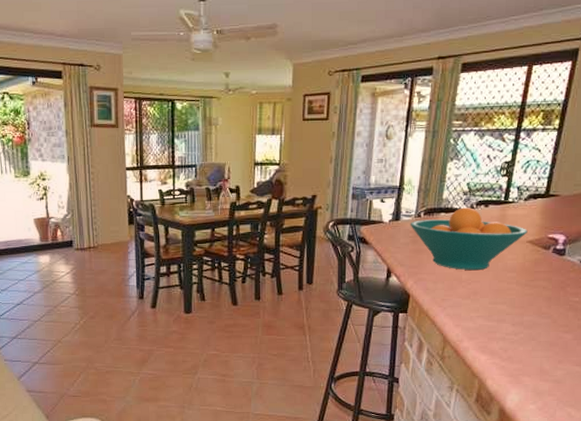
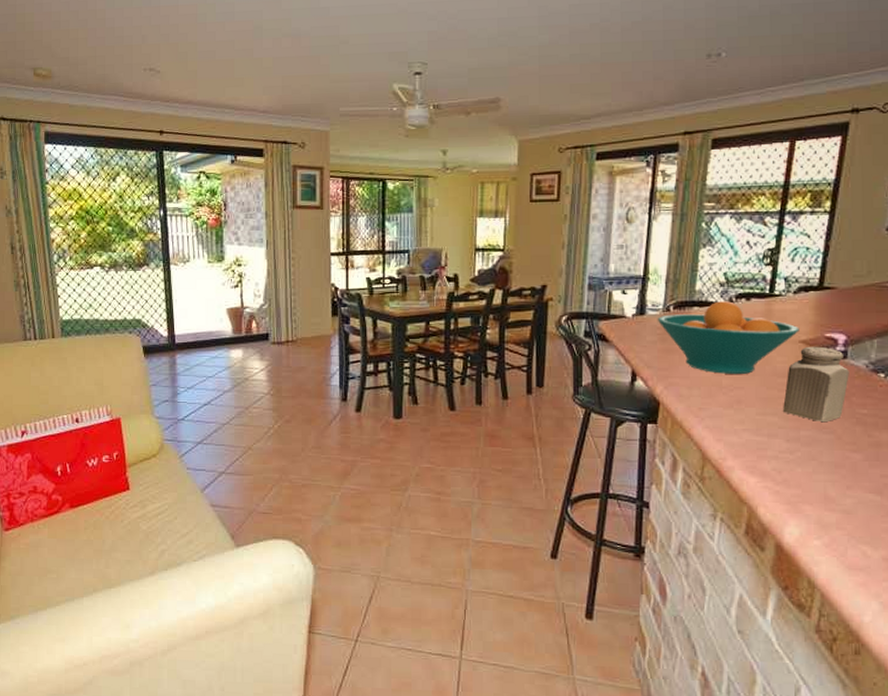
salt shaker: none [511,245,566,309] -> present [783,346,849,423]

